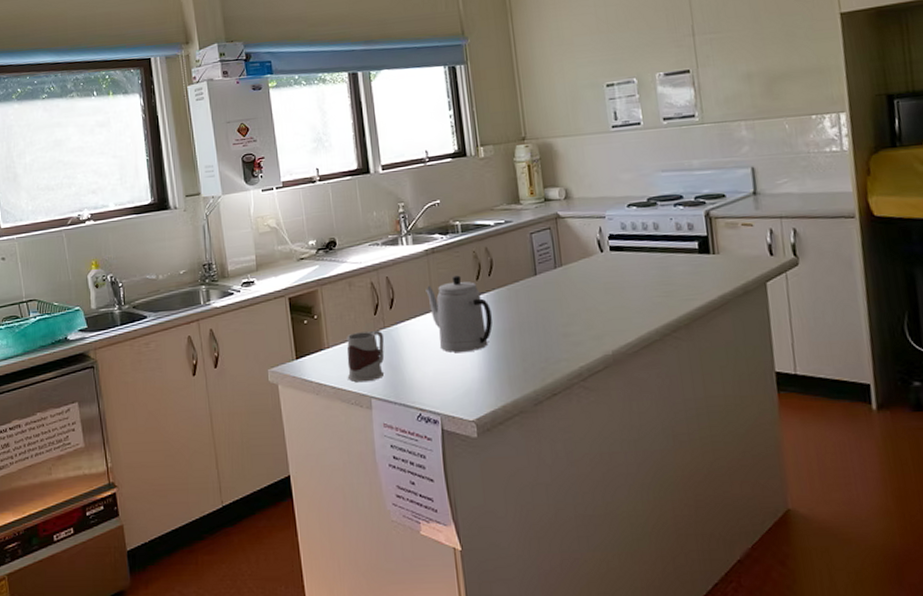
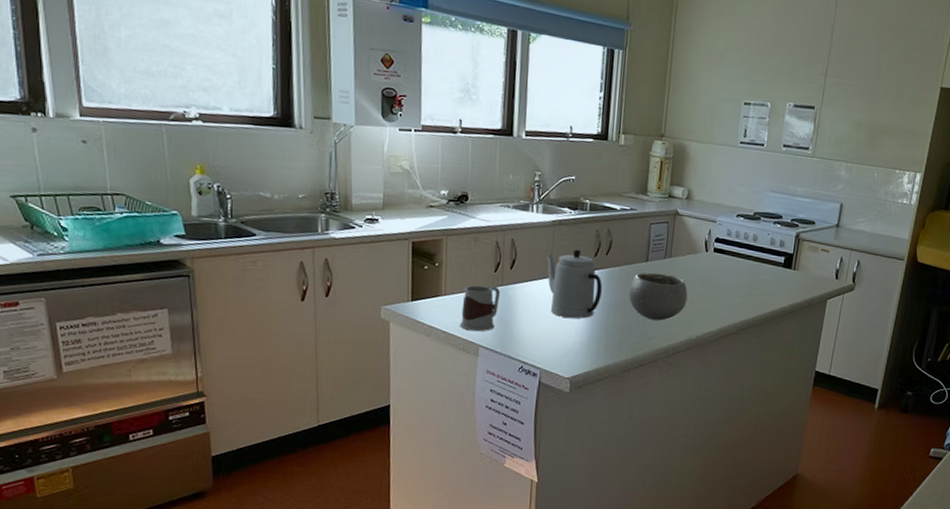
bowl: none [521,285,592,340] -> present [628,273,688,321]

